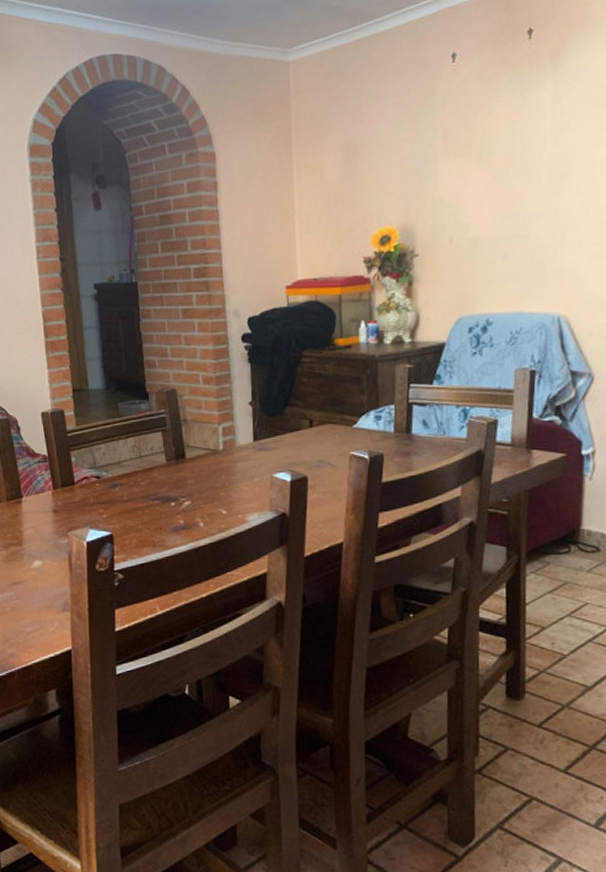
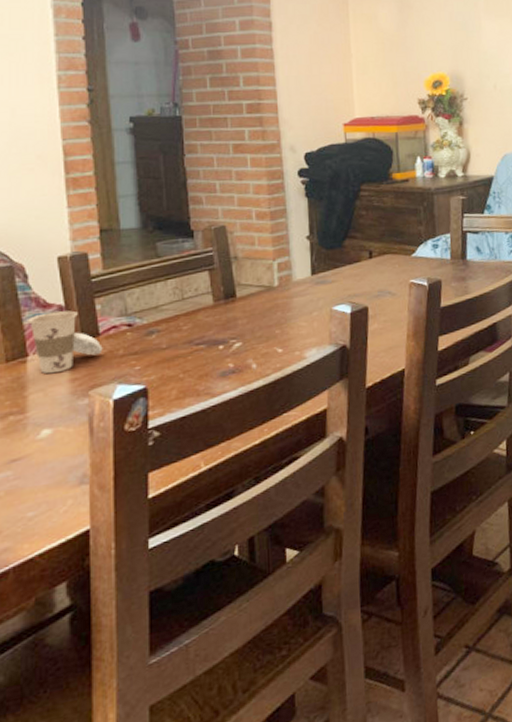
cup: none [21,461,78,514] -> present [28,310,103,374]

